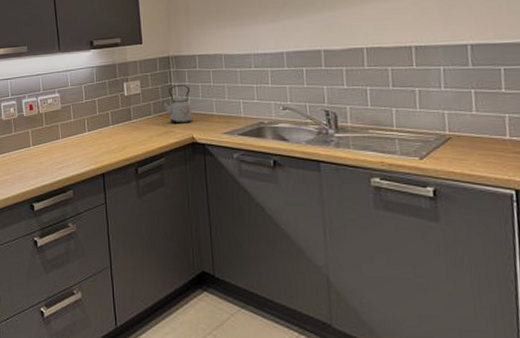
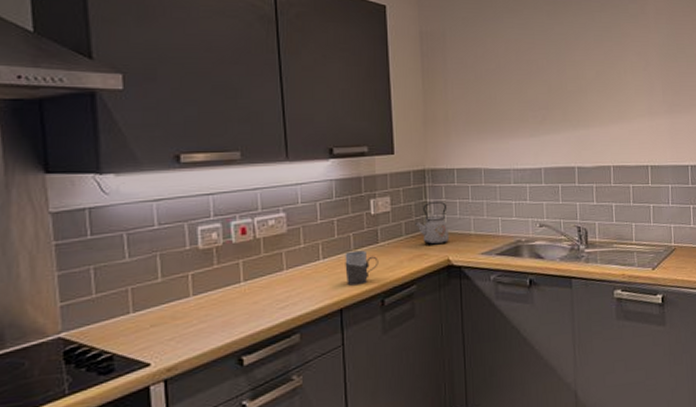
mug: none [105,126,132,155] -> present [345,250,379,286]

